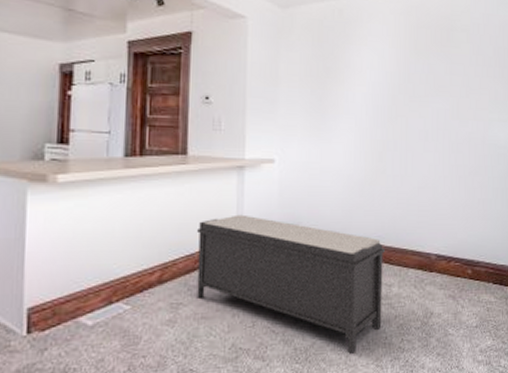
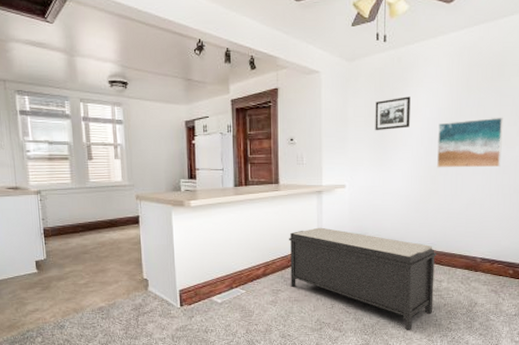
picture frame: none [312,55,353,94] -> present [375,96,411,131]
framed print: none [384,86,455,145] -> present [437,117,503,168]

